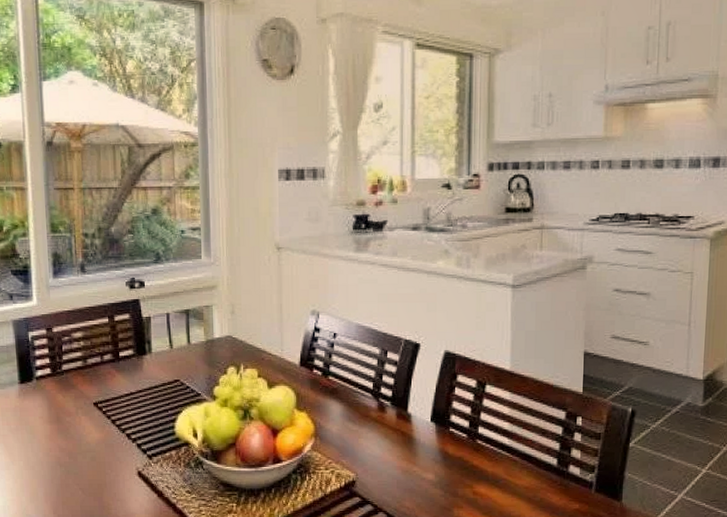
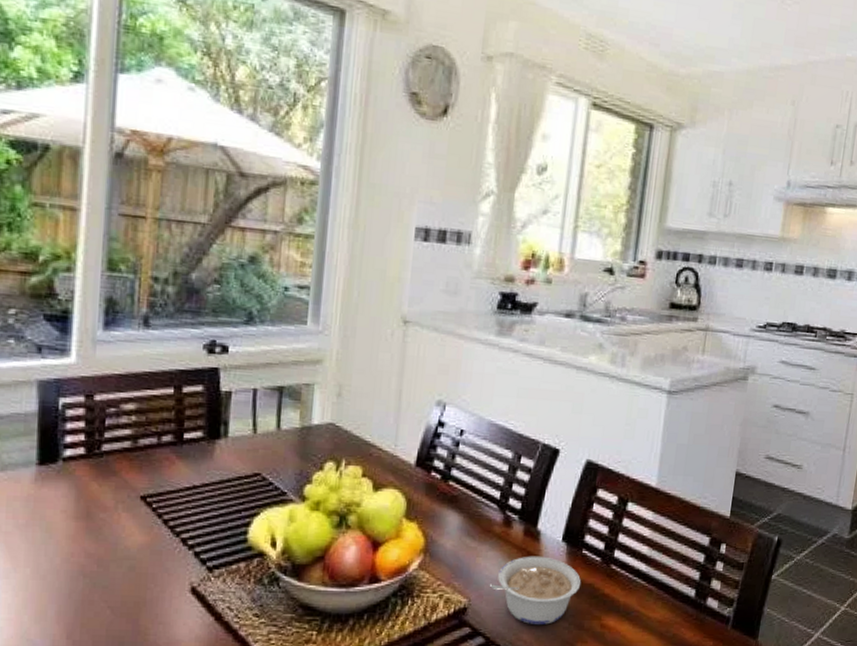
legume: none [372,435,452,493] -> present [489,556,582,625]

